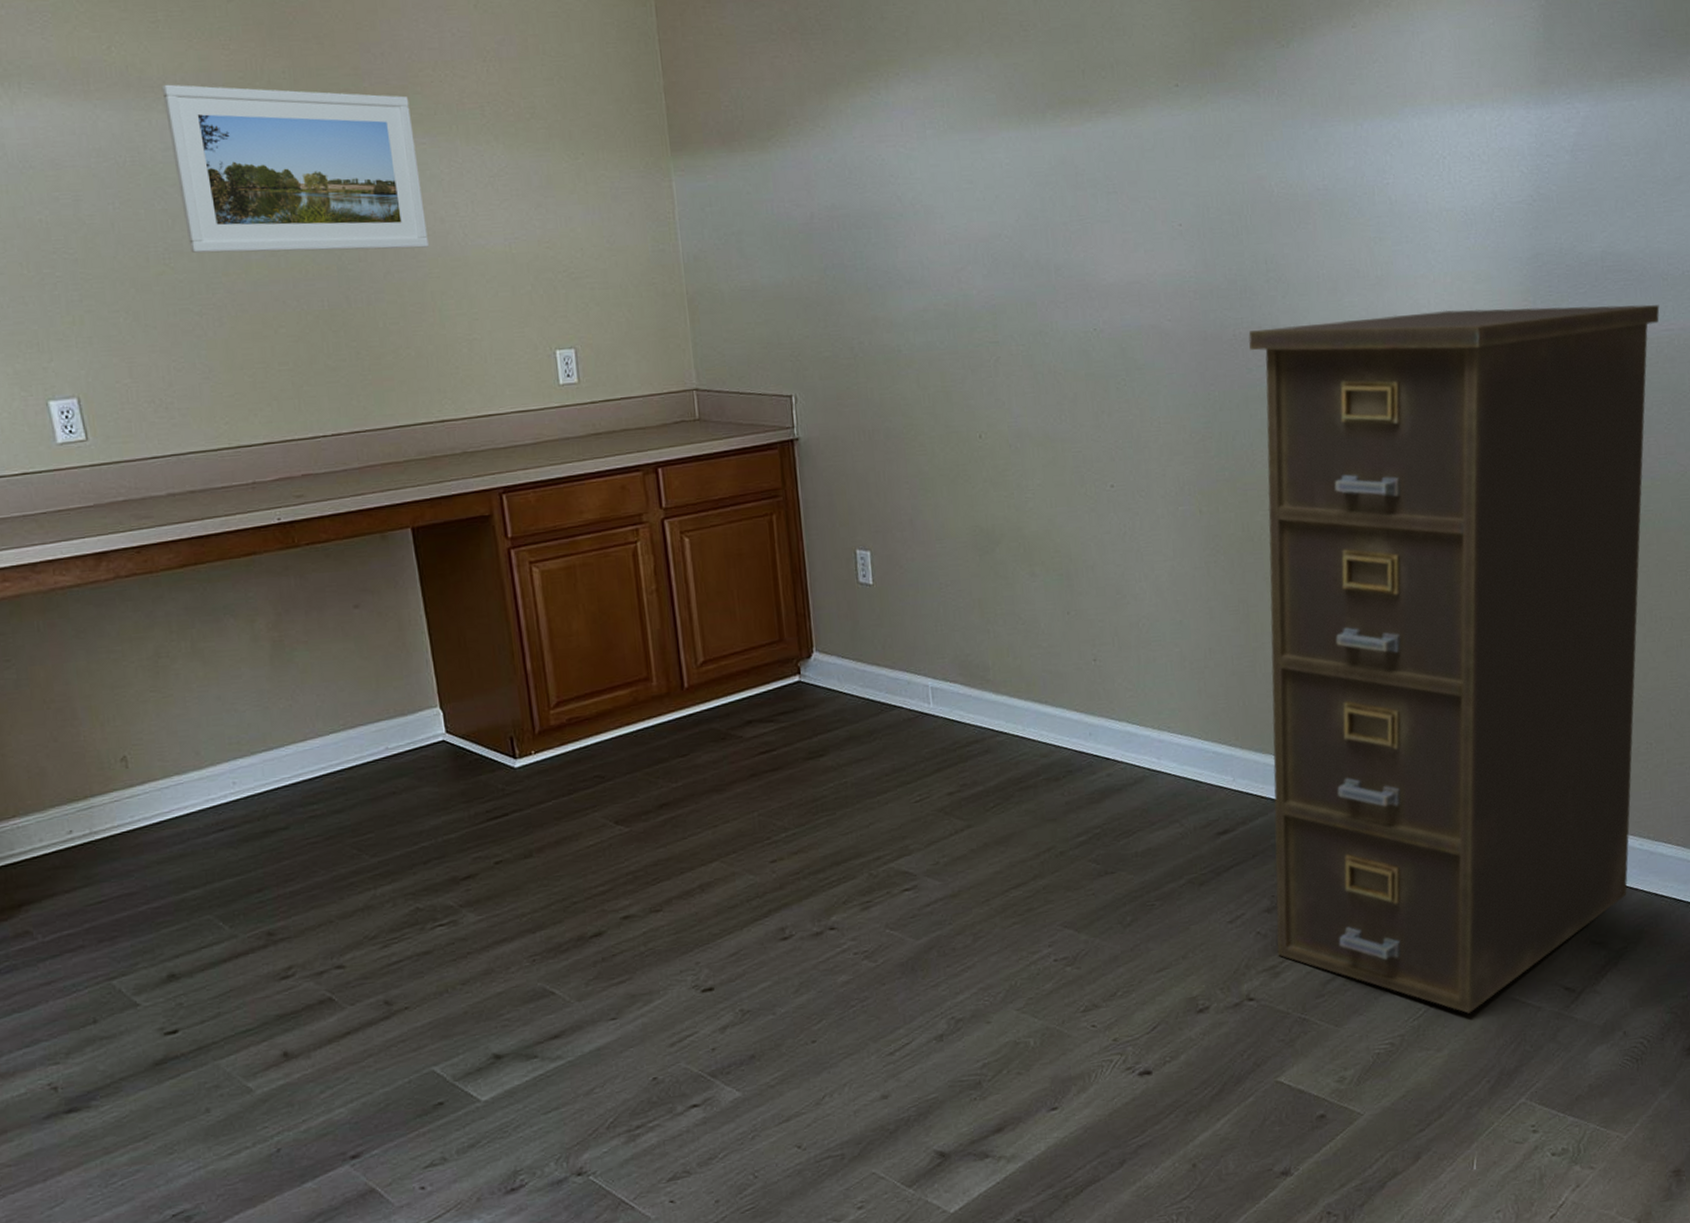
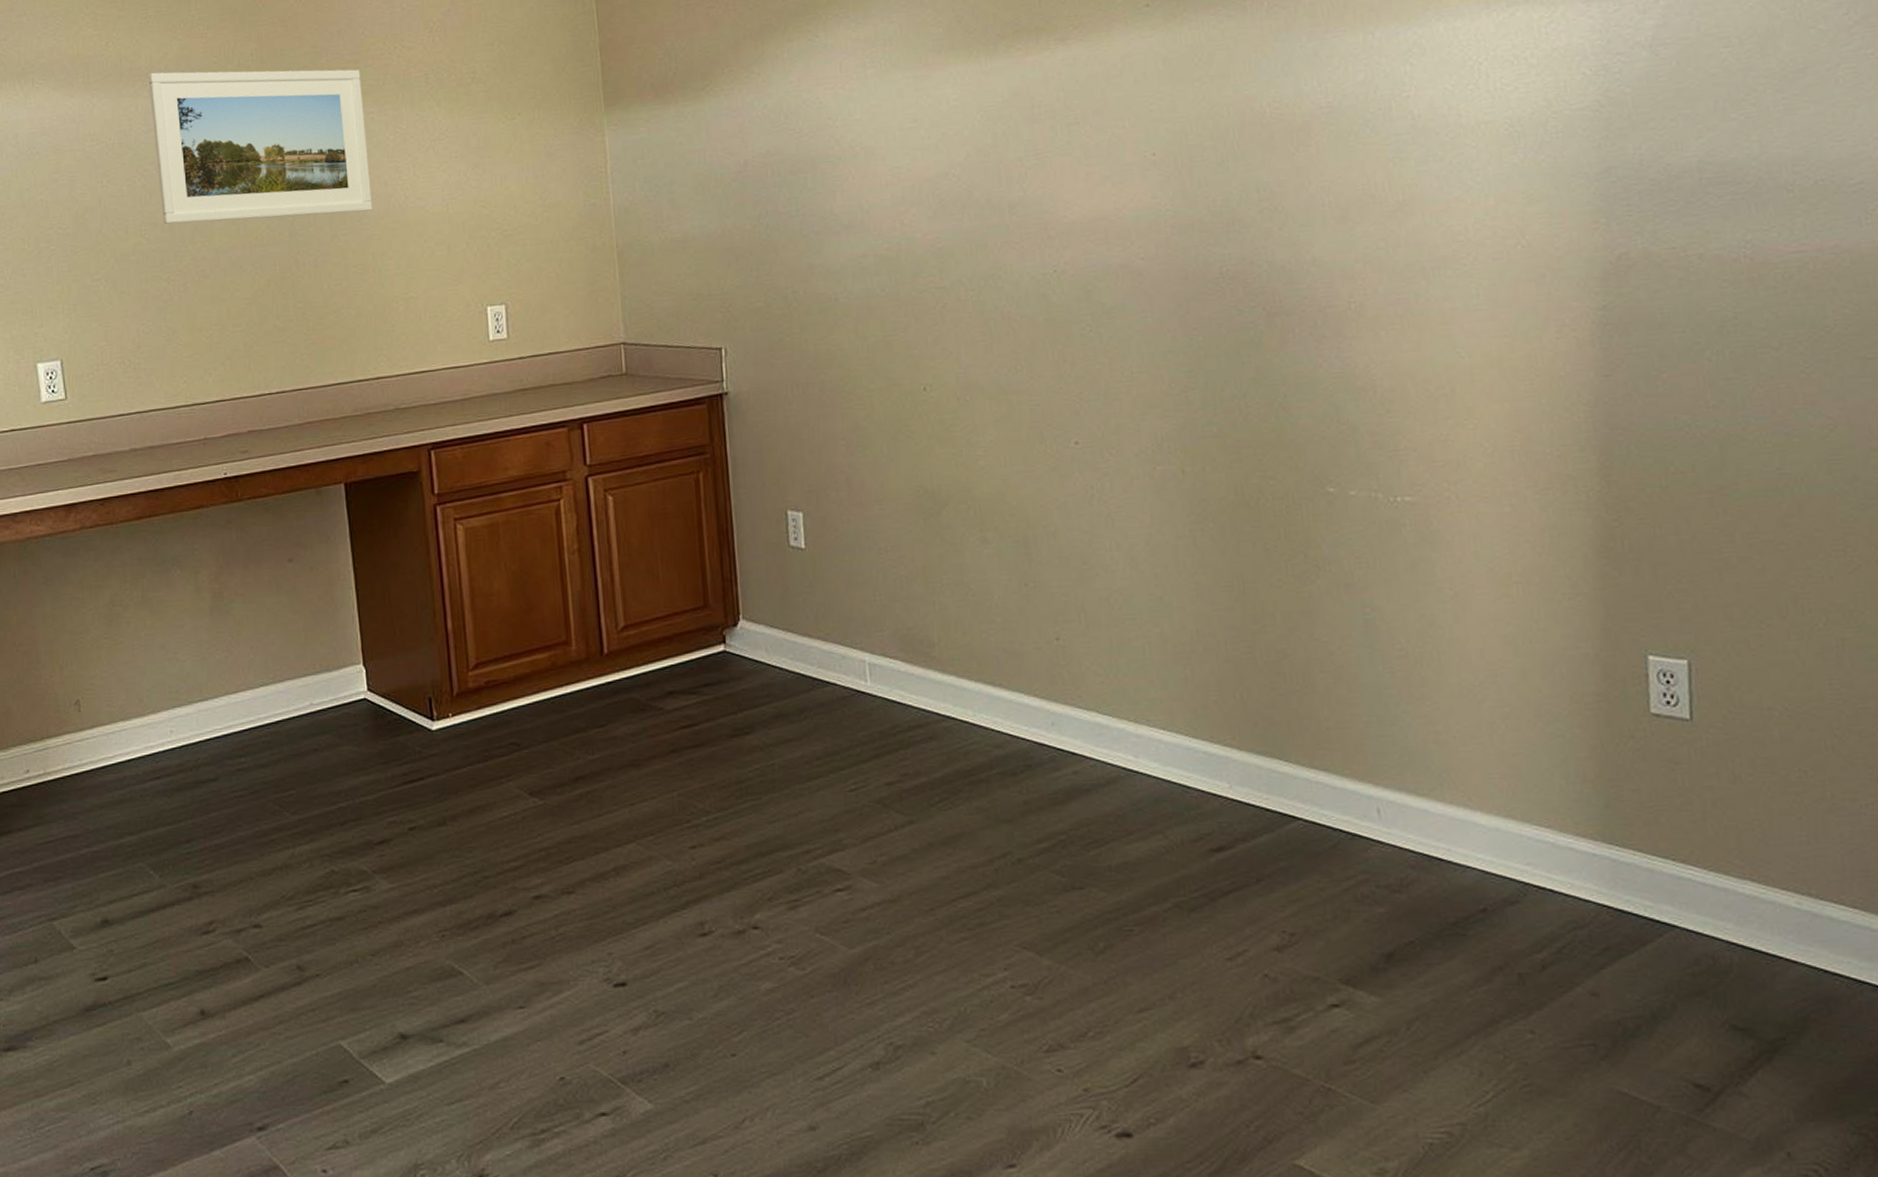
filing cabinet: present [1248,304,1660,1014] -> none [1238,222,1785,1105]

